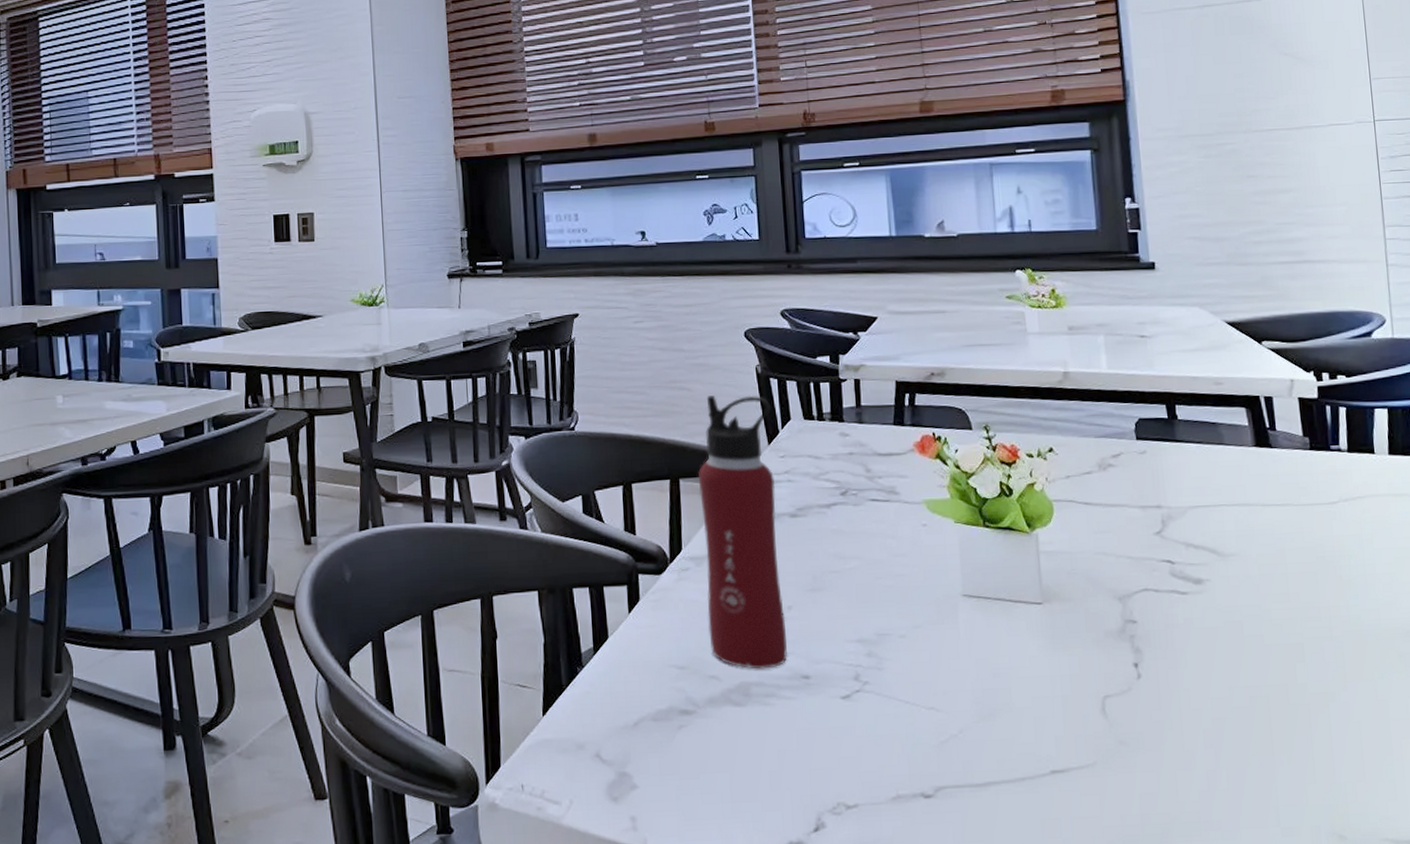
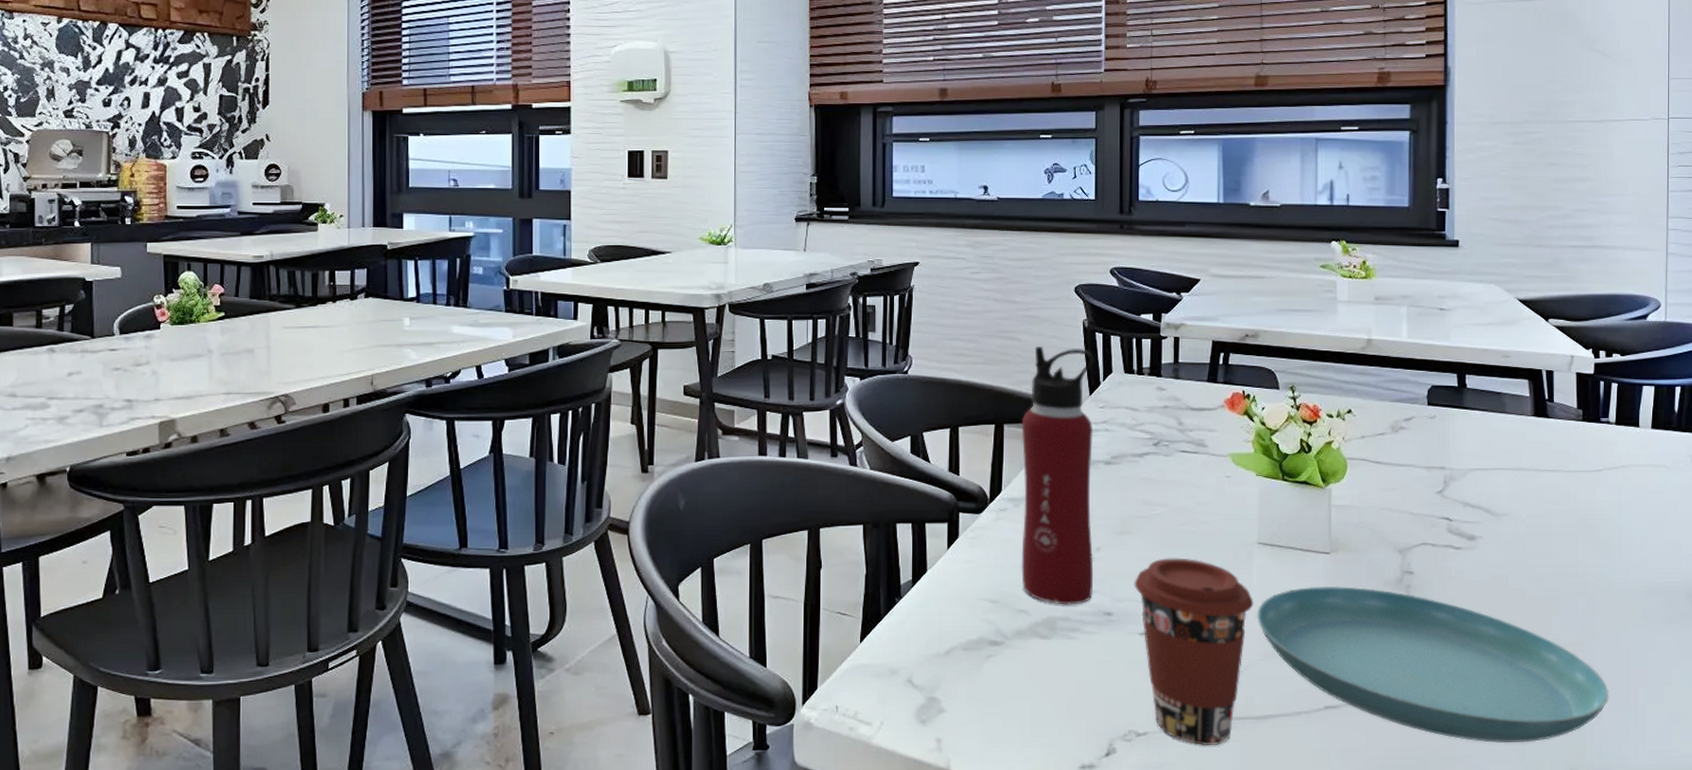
coffee cup: none [831,614,963,818] -> present [1134,558,1254,746]
saucer: none [967,638,1370,807] -> present [1256,585,1609,744]

